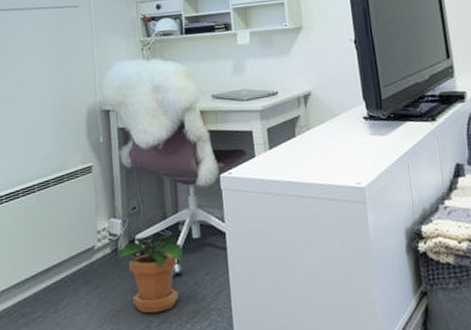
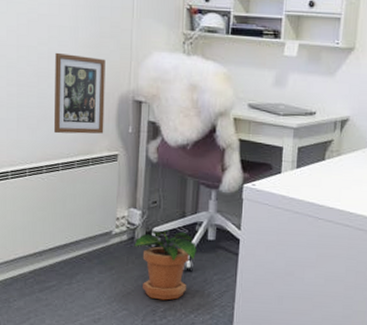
picture frame: none [23,76,76,156] -> present [53,52,106,134]

